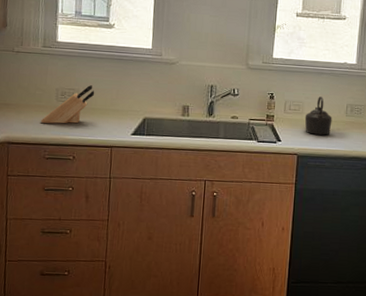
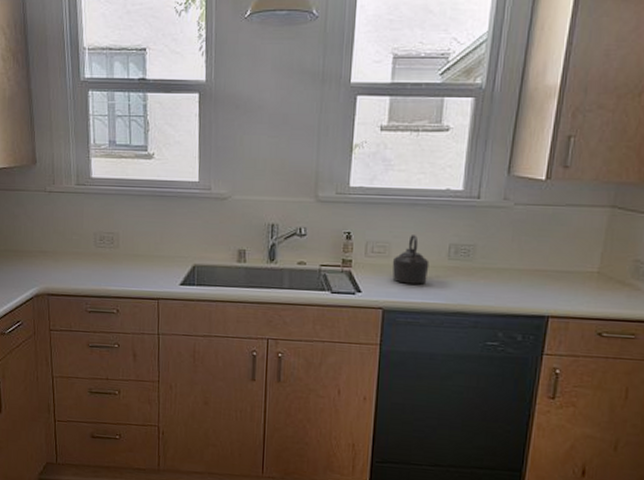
knife block: present [40,85,95,124] -> none [79,228,137,273]

